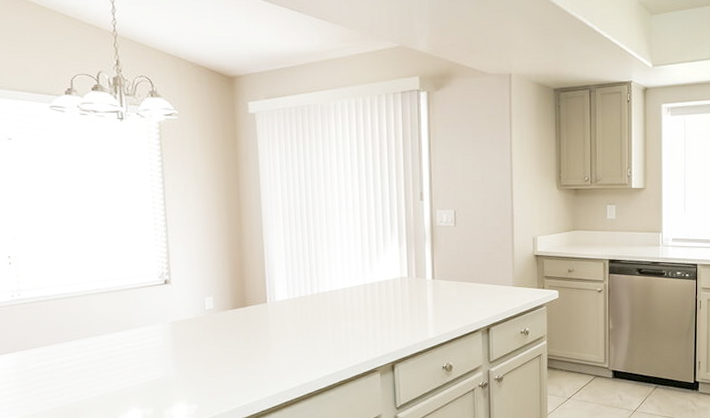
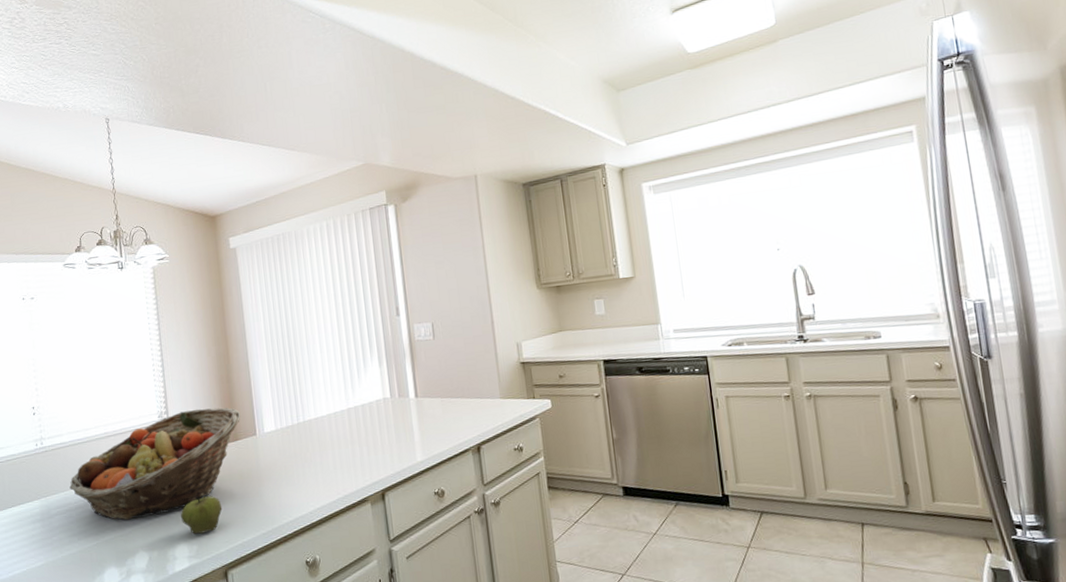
fruit basket: none [52,272,251,378] -> present [69,408,241,521]
apple: none [180,358,226,395] -> present [181,496,222,534]

